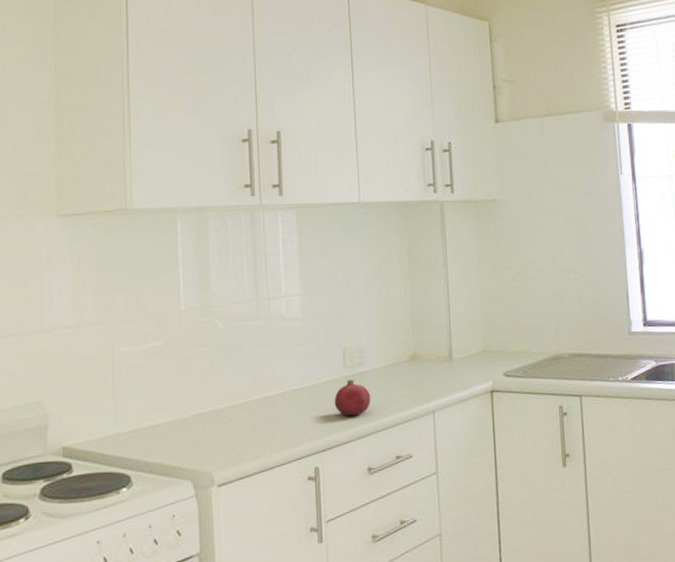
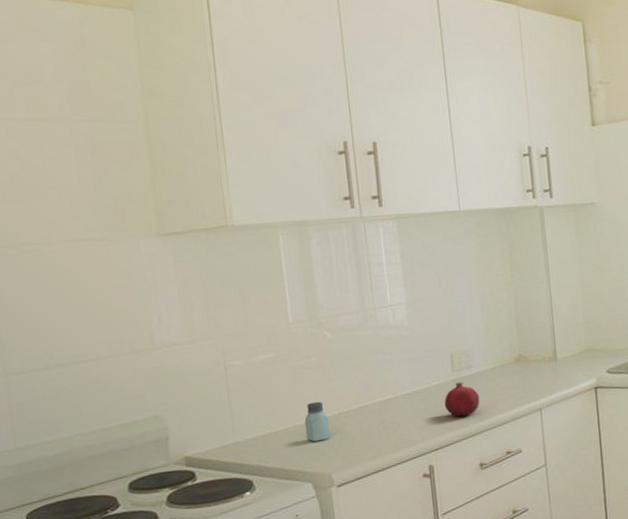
saltshaker: none [189,393,215,437] -> present [304,401,331,442]

